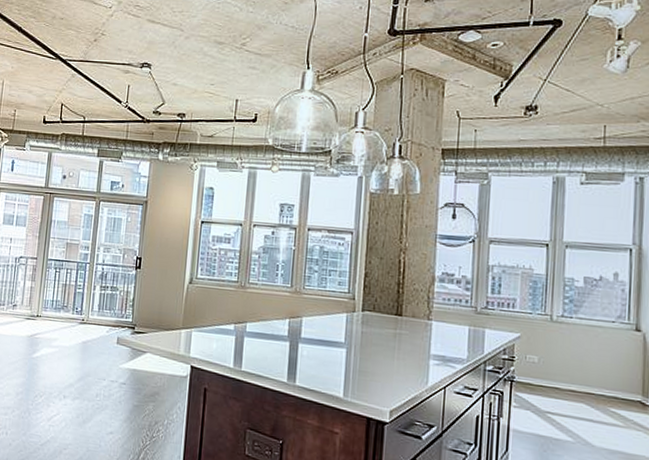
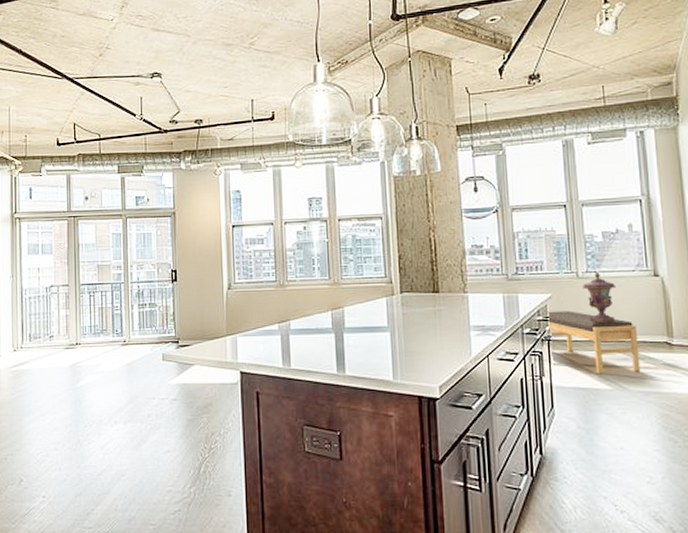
bench: none [513,351,610,429] -> present [546,310,641,374]
decorative urn: none [556,318,592,373] -> present [583,273,616,323]

